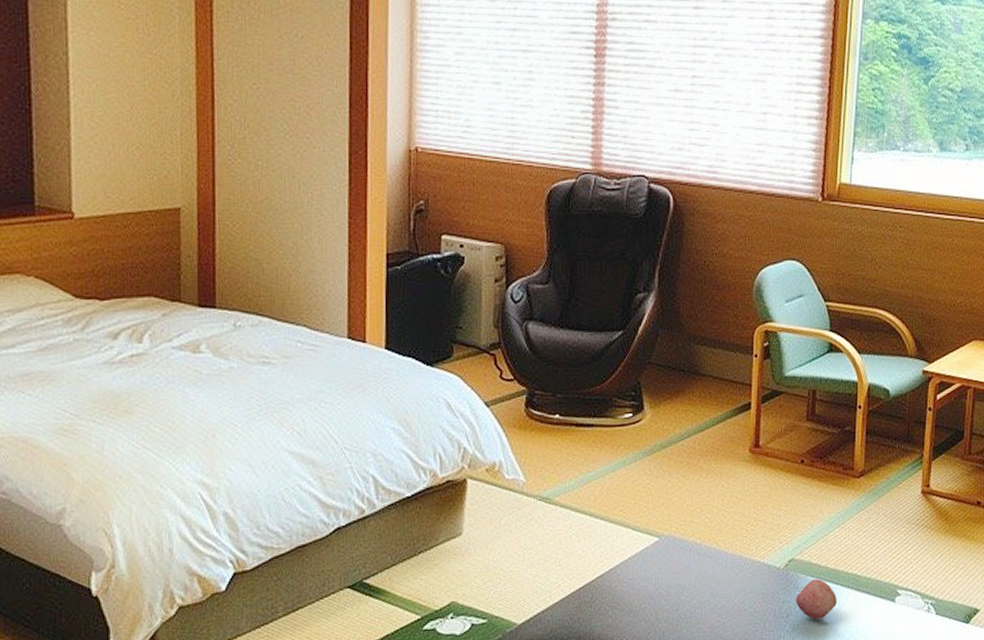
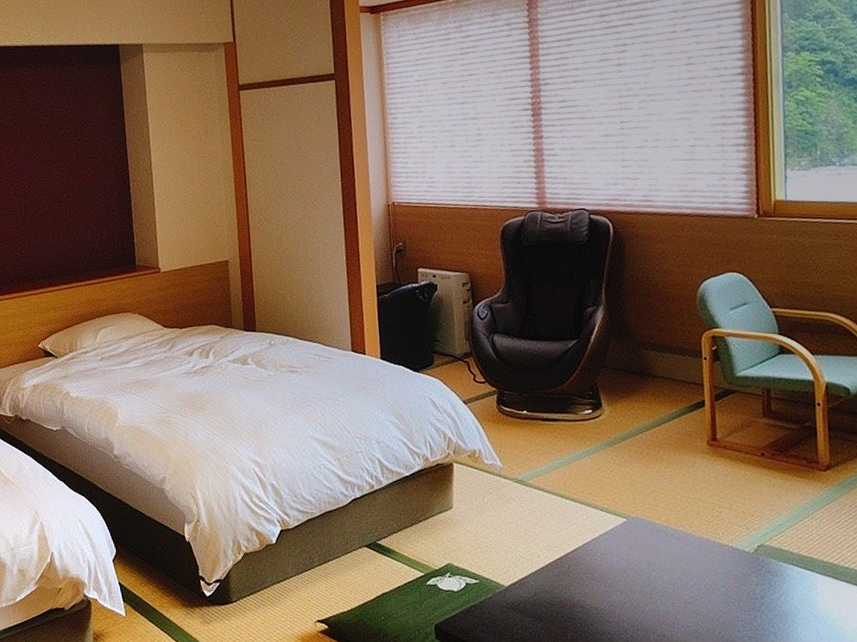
fruit: present [796,578,837,620] -> none [769,565,814,604]

